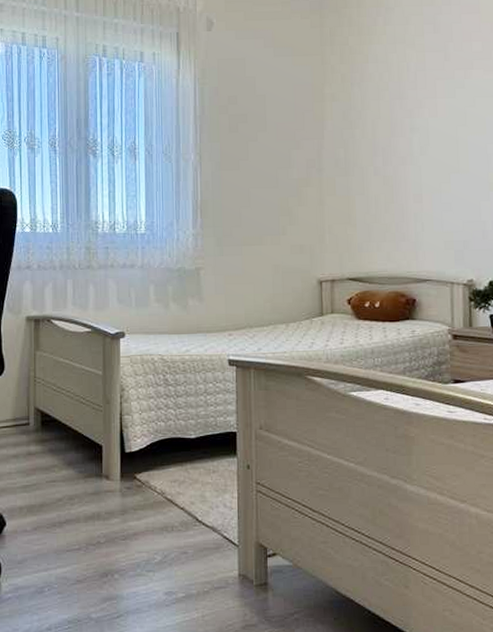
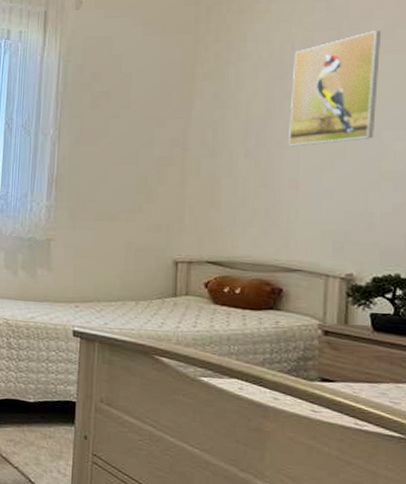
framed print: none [410,52,481,163] -> present [289,31,381,147]

